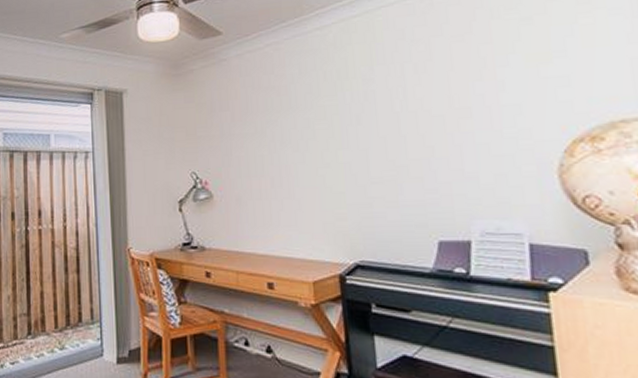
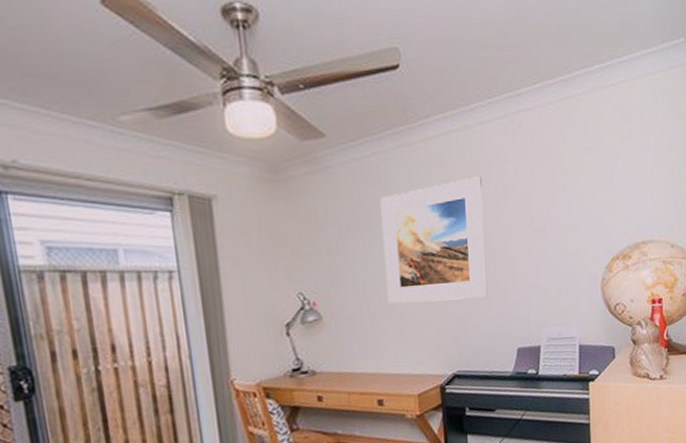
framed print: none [274,58,397,187] -> present [380,177,488,305]

